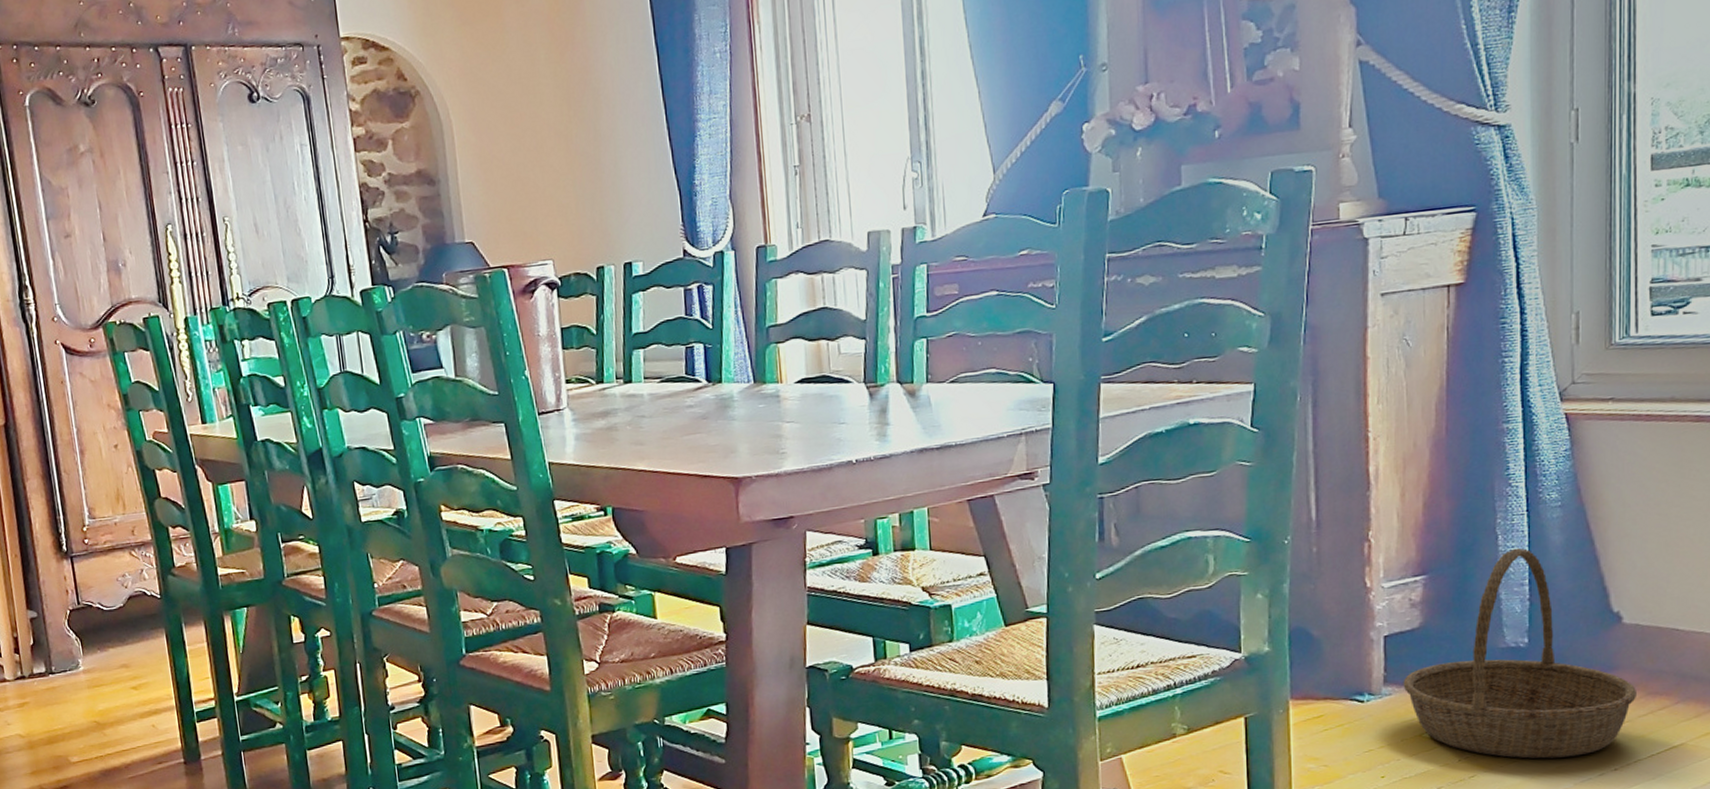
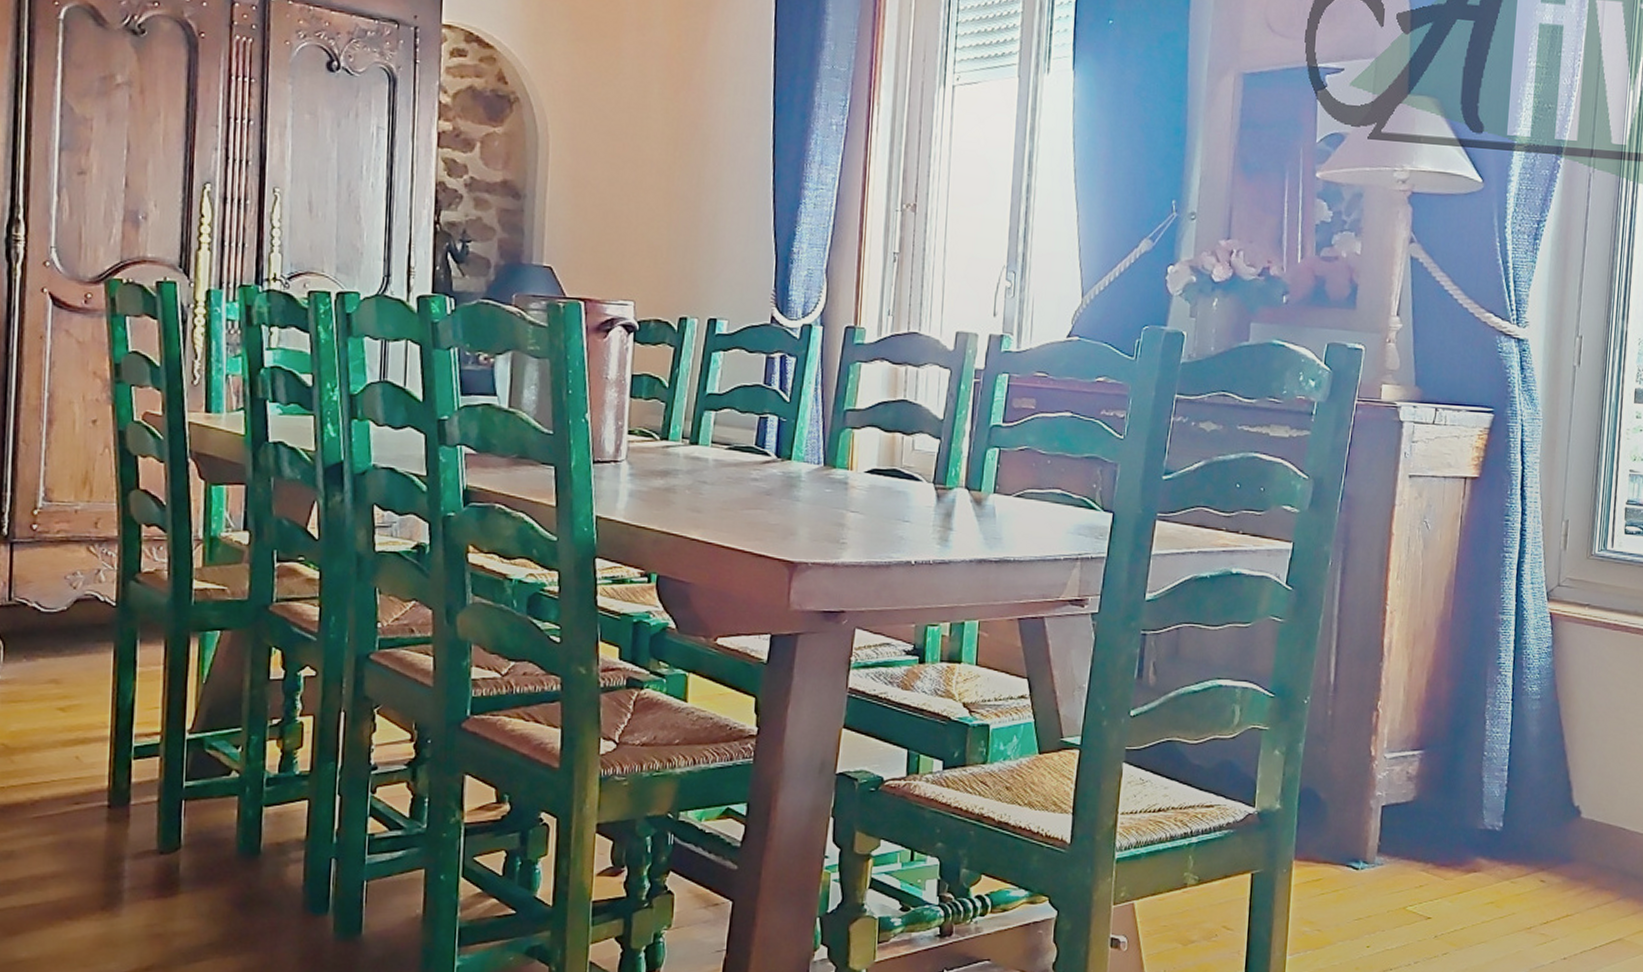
basket: present [1403,548,1636,759] -> none [1393,734,1587,942]

